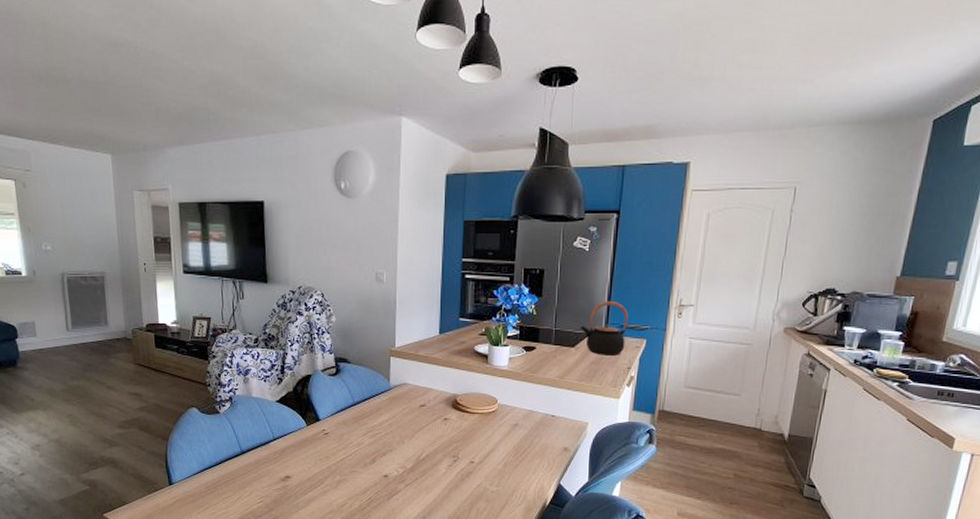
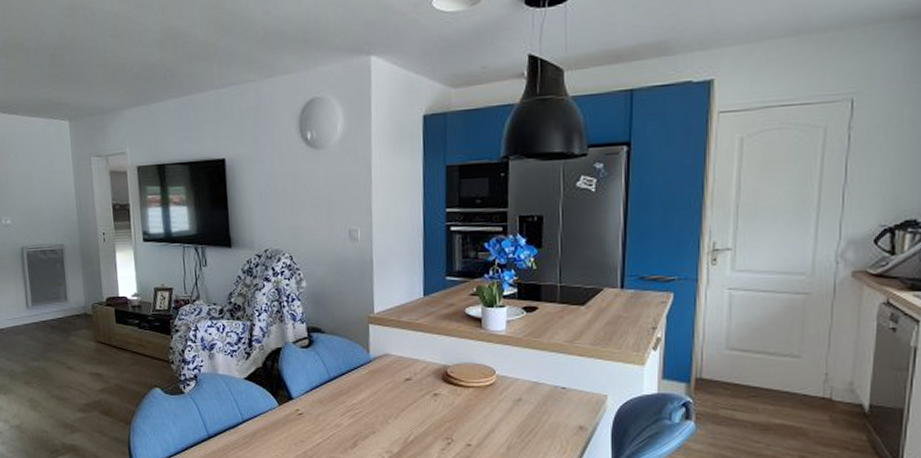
teapot: present [579,300,628,355] -> none [589,248,649,314]

